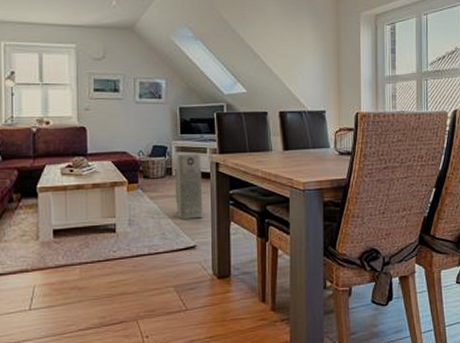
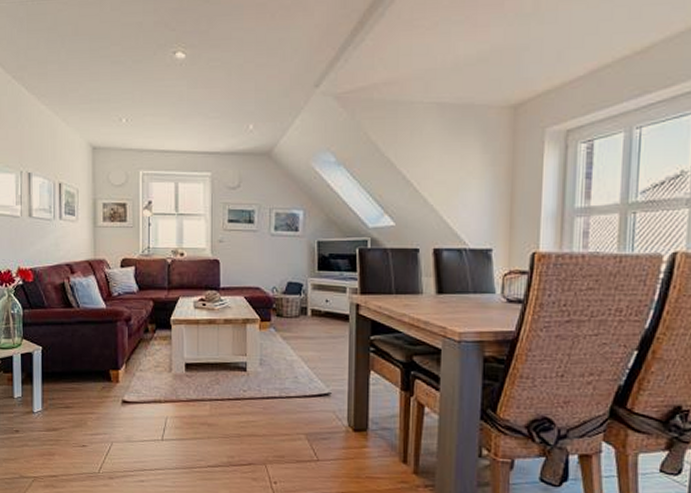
air purifier: present [174,154,203,219] -> none [309,293,340,364]

